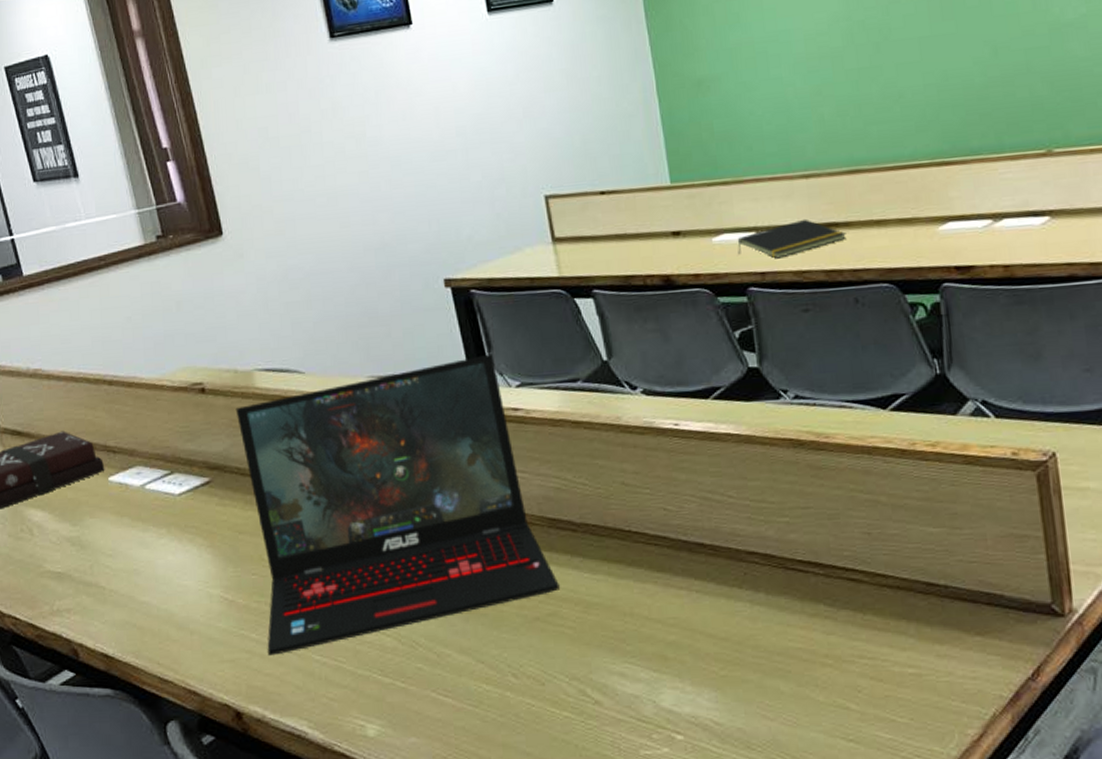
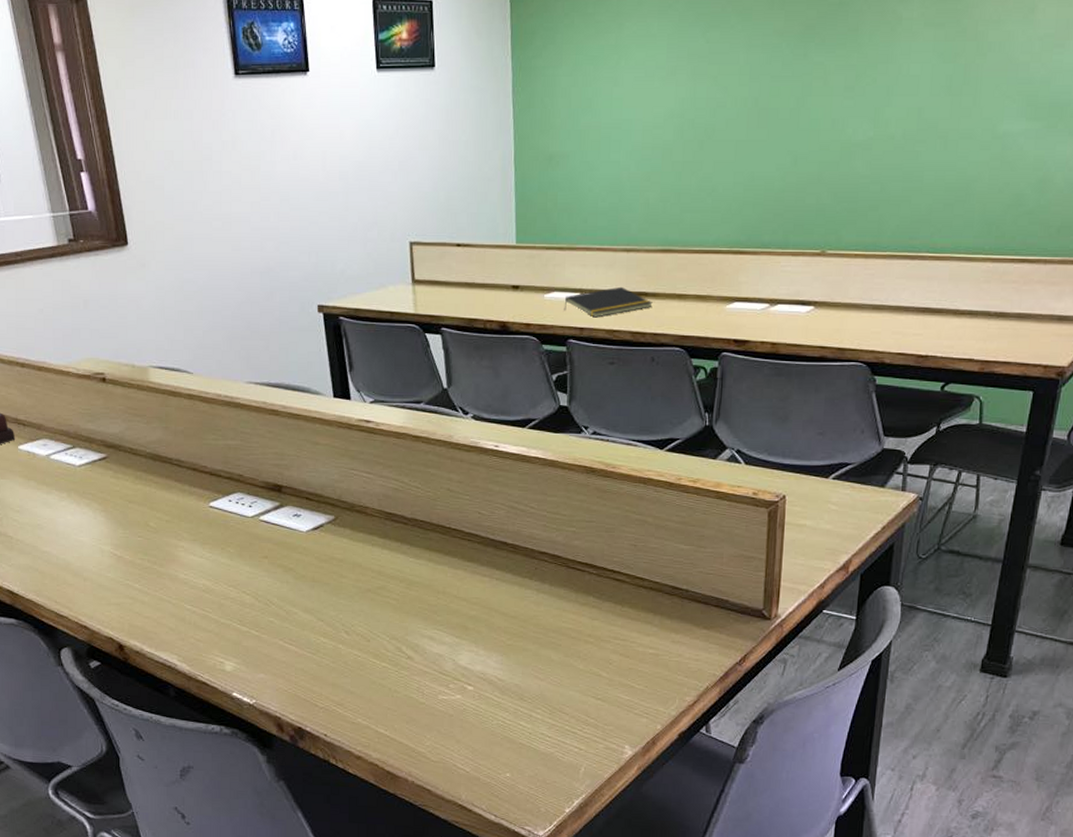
laptop: present [235,354,560,656] -> none [131,373,389,603]

